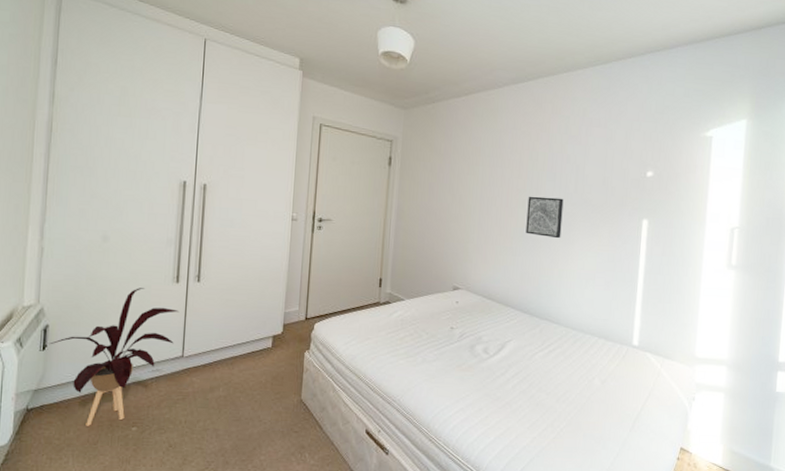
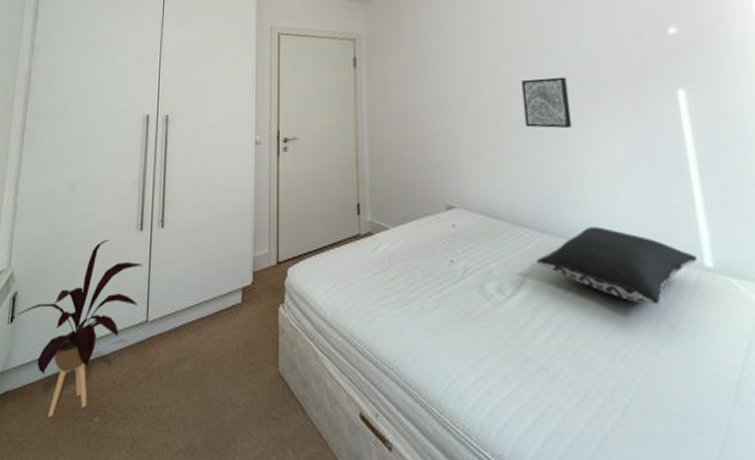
pillow: none [516,312,629,367] -> present [536,226,697,304]

